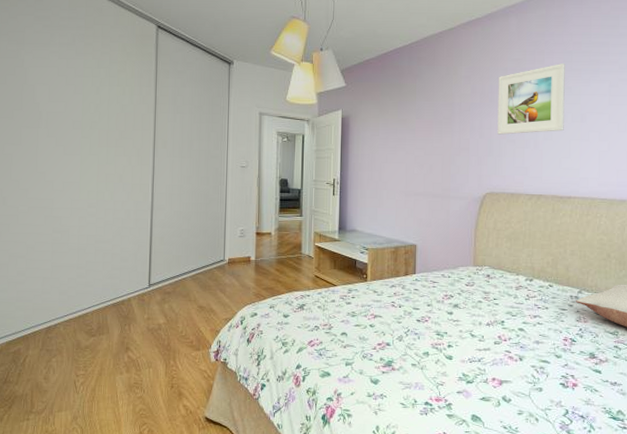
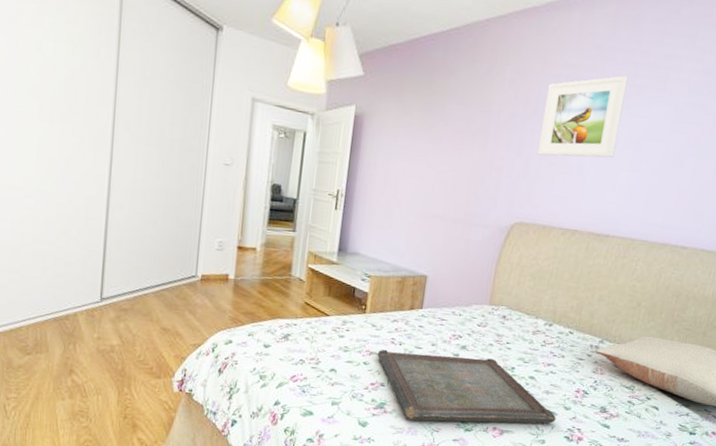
serving tray: none [380,312,549,377] -> present [377,349,556,424]

